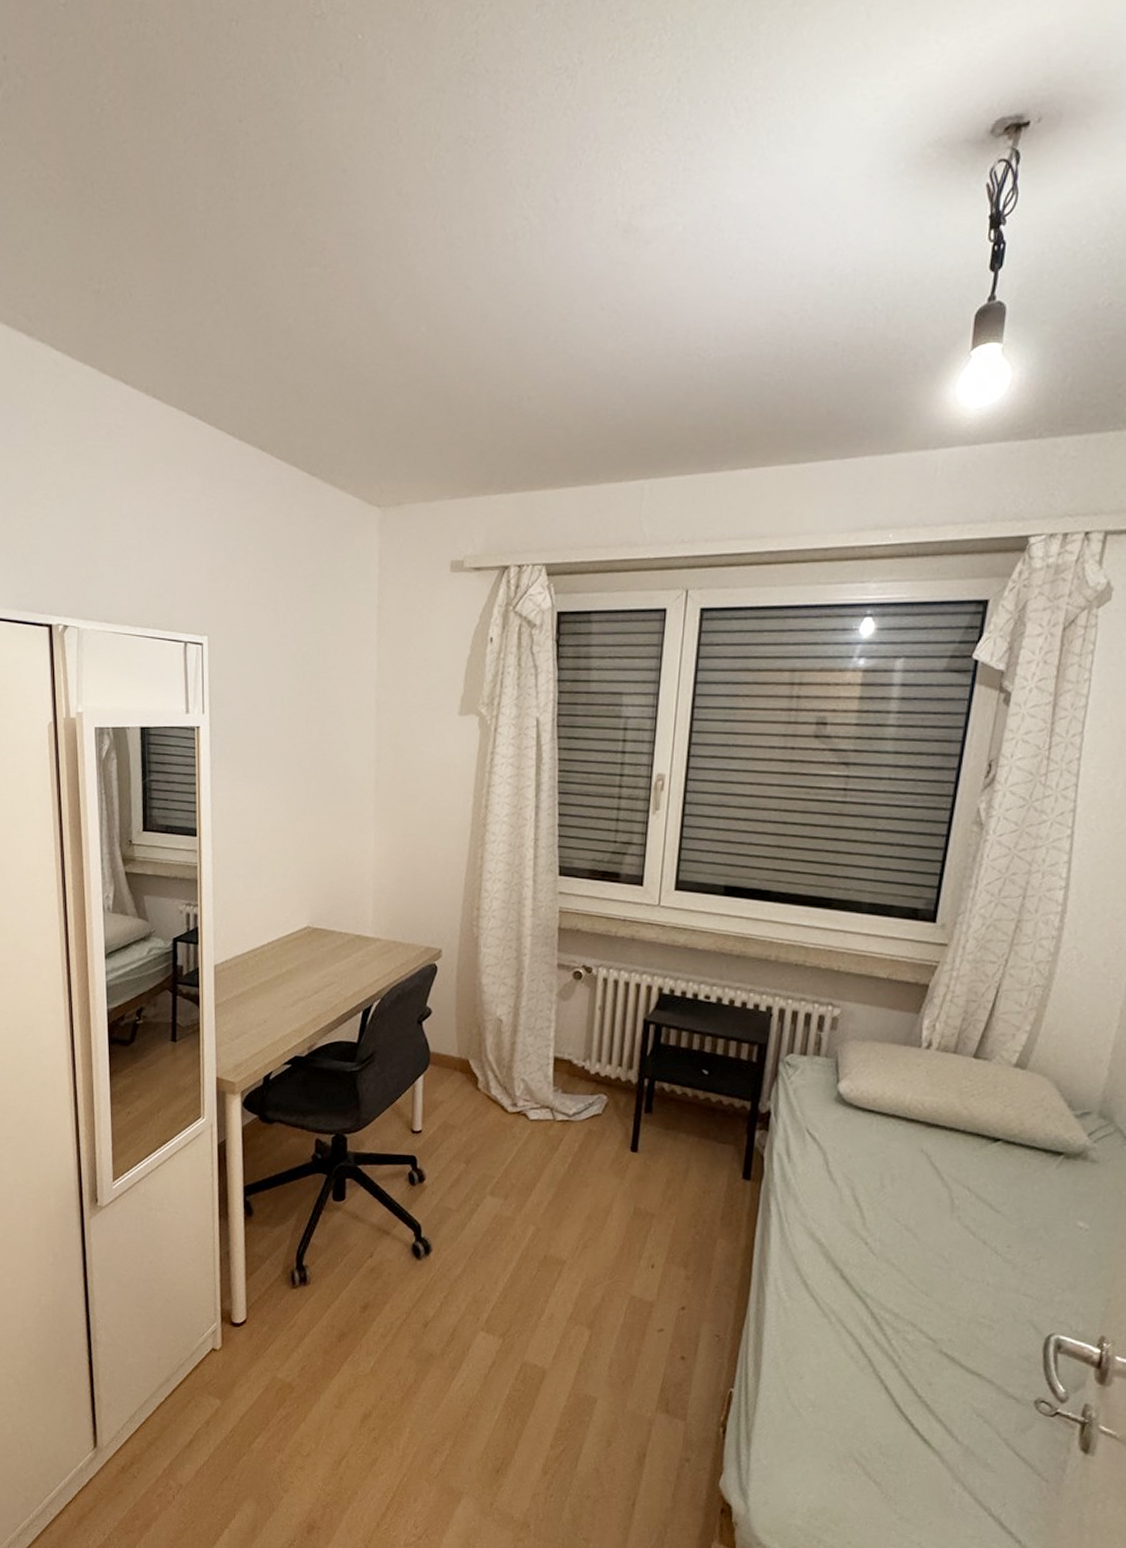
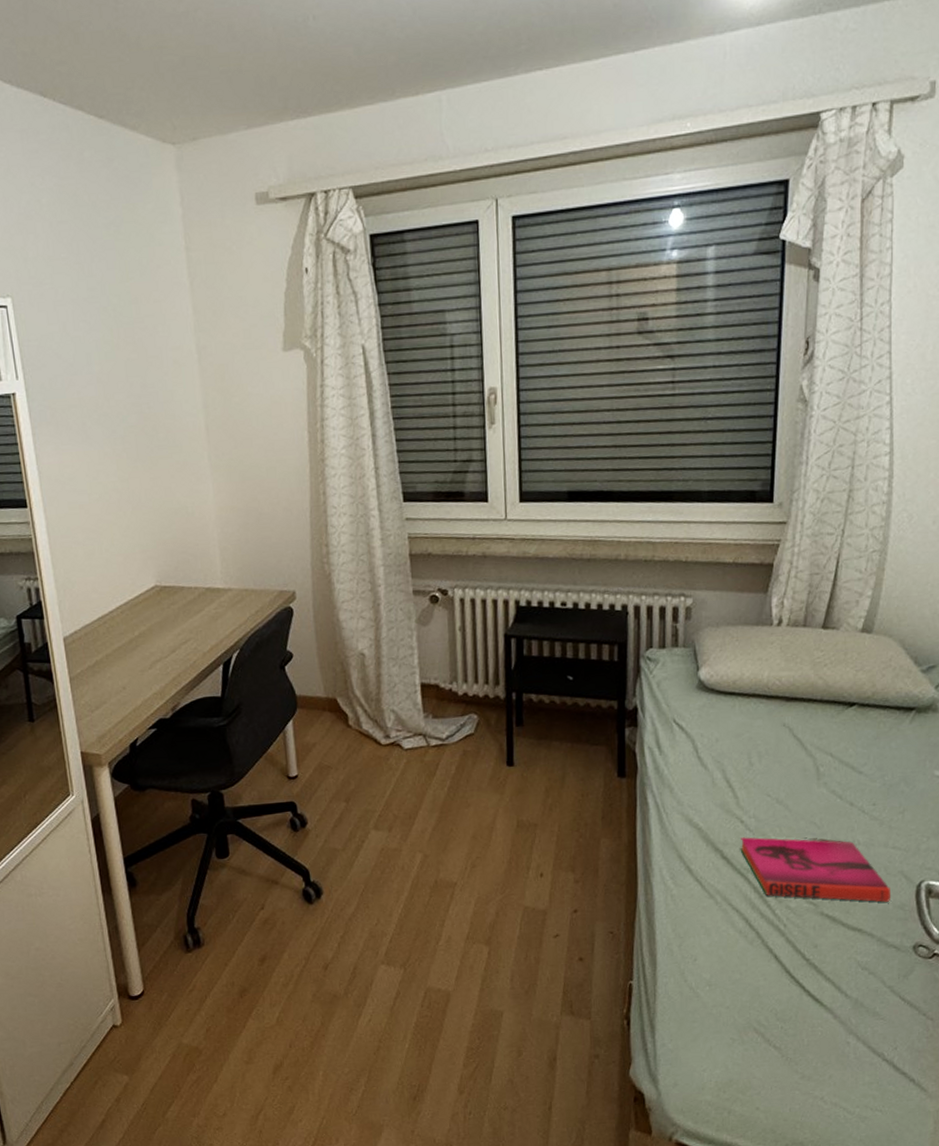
hardback book: none [861,1259,1018,1350] -> present [740,837,892,902]

